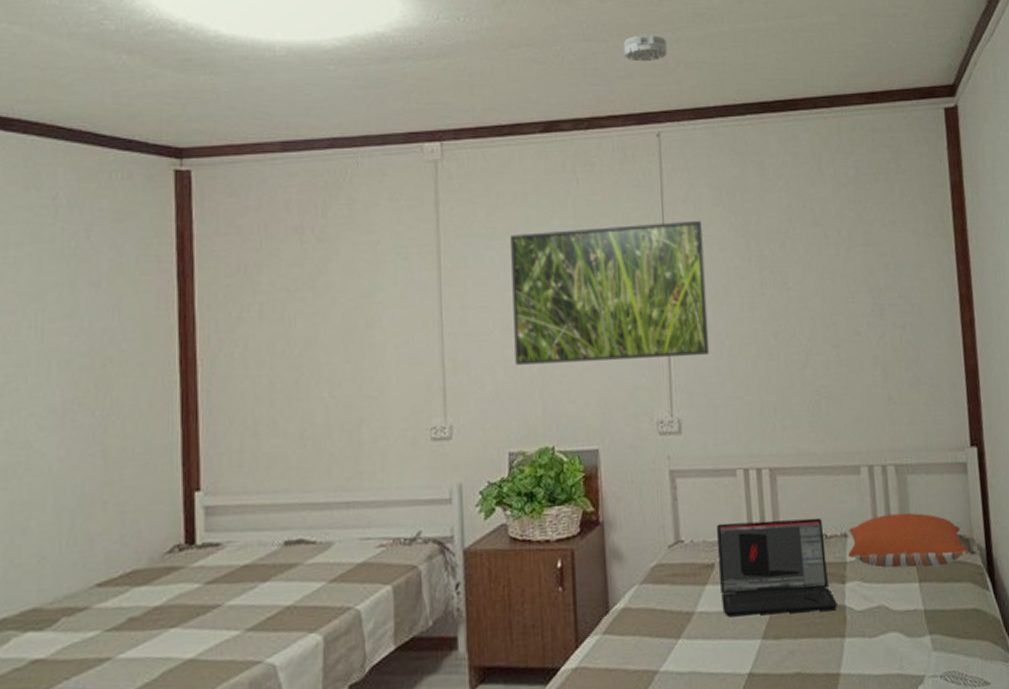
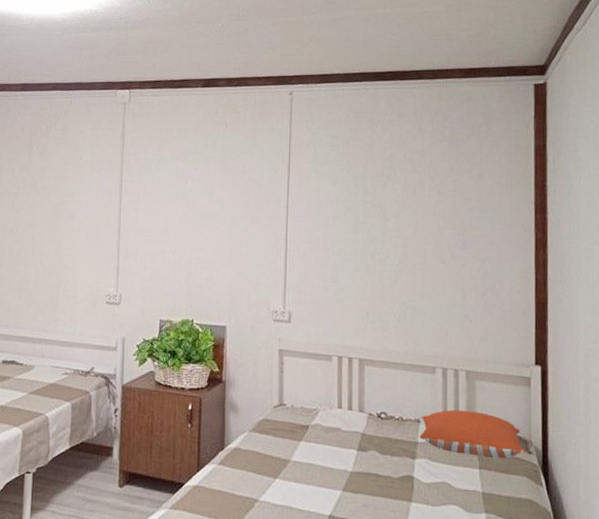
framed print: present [510,220,710,365] -> none [170,160,320,264]
smoke detector: present [624,35,667,62] -> none [269,17,303,38]
laptop: present [717,517,838,617] -> none [312,396,407,479]

